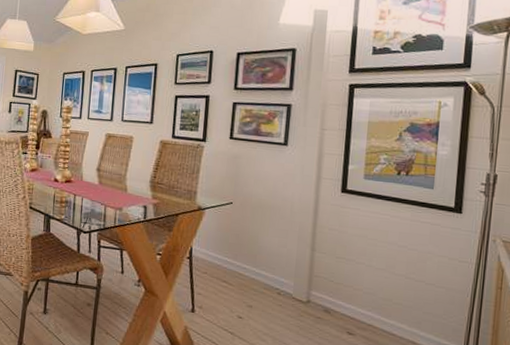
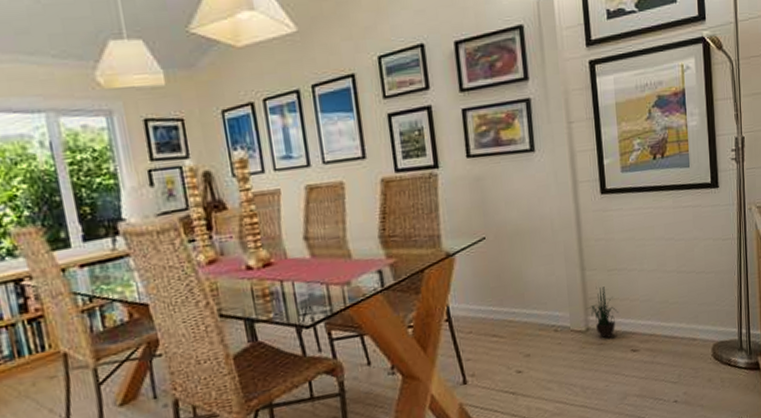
potted plant: none [311,268,341,315] -> present [587,287,619,339]

